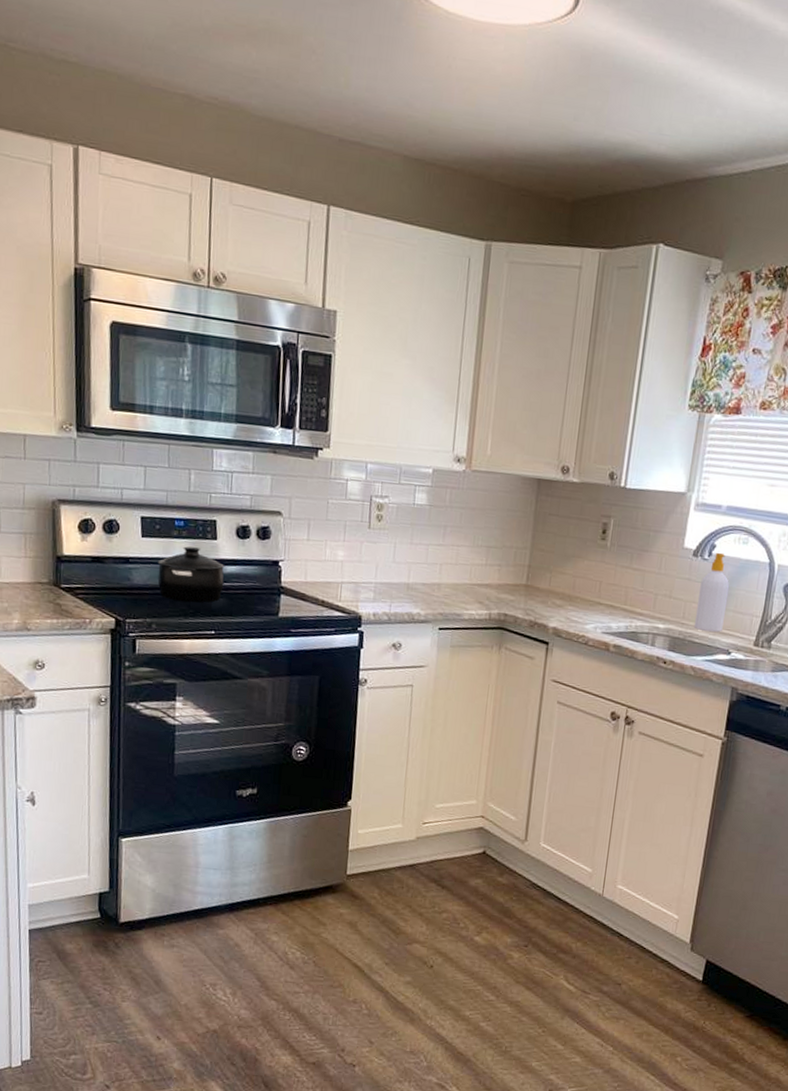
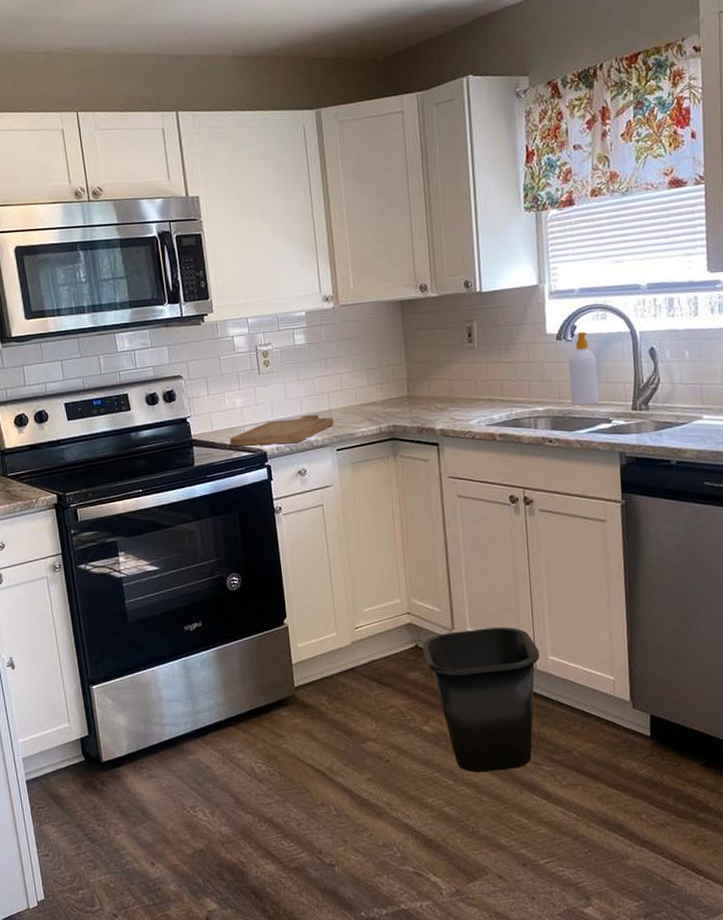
saucepan: present [157,546,225,603] -> none [84,420,143,469]
chopping board: none [322,582,442,613] -> present [229,414,335,446]
waste bin: none [490,843,609,994] -> present [422,627,540,772]

